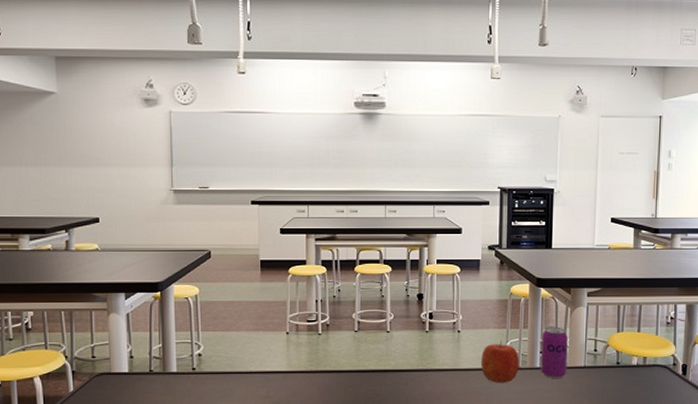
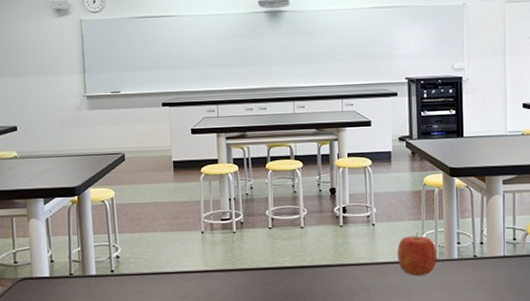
beverage can: present [540,327,568,378] -> none [458,216,486,269]

